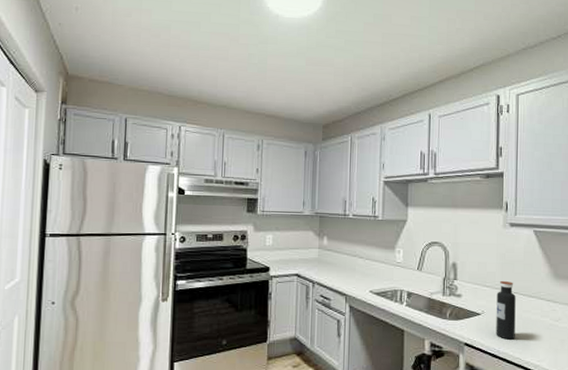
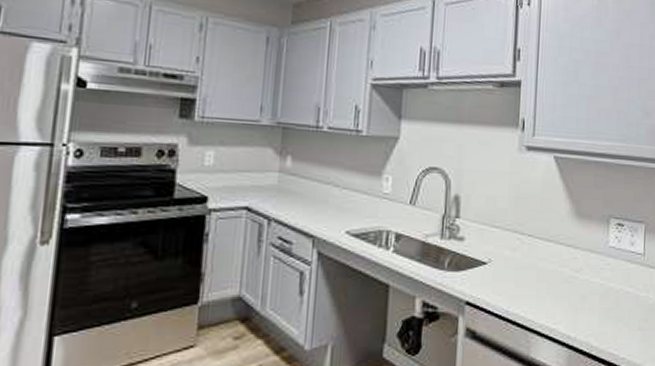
water bottle: present [496,280,516,340] -> none [504,219,531,296]

